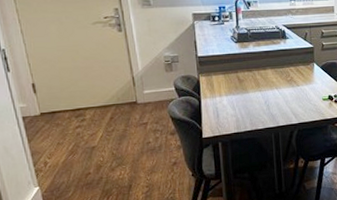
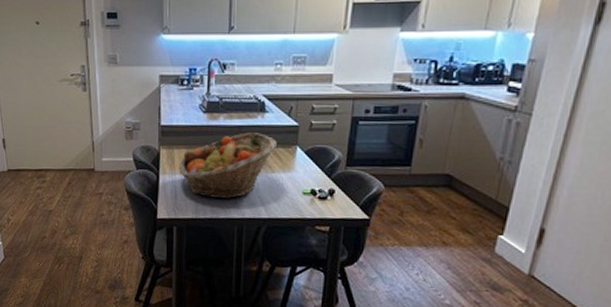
fruit basket: none [218,55,298,113] -> present [178,132,277,200]

